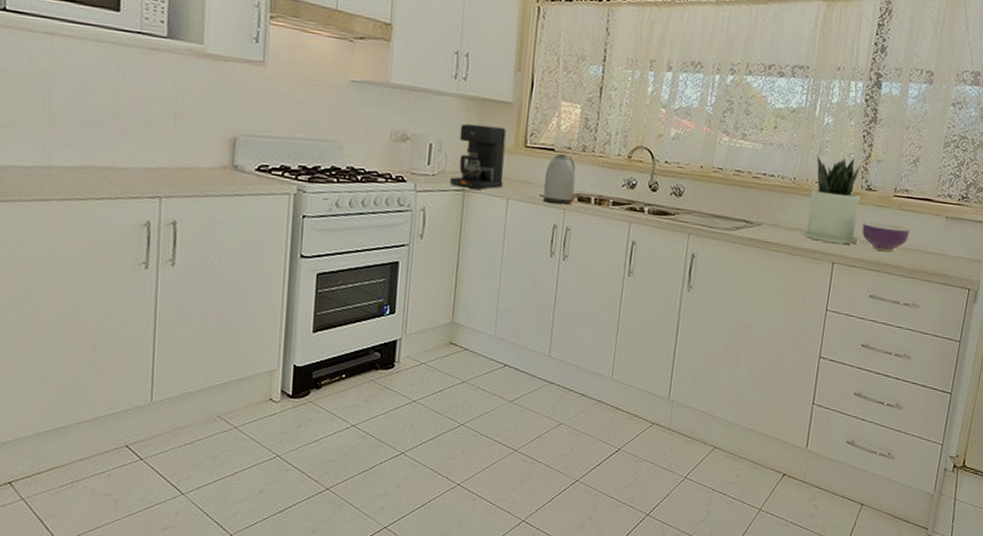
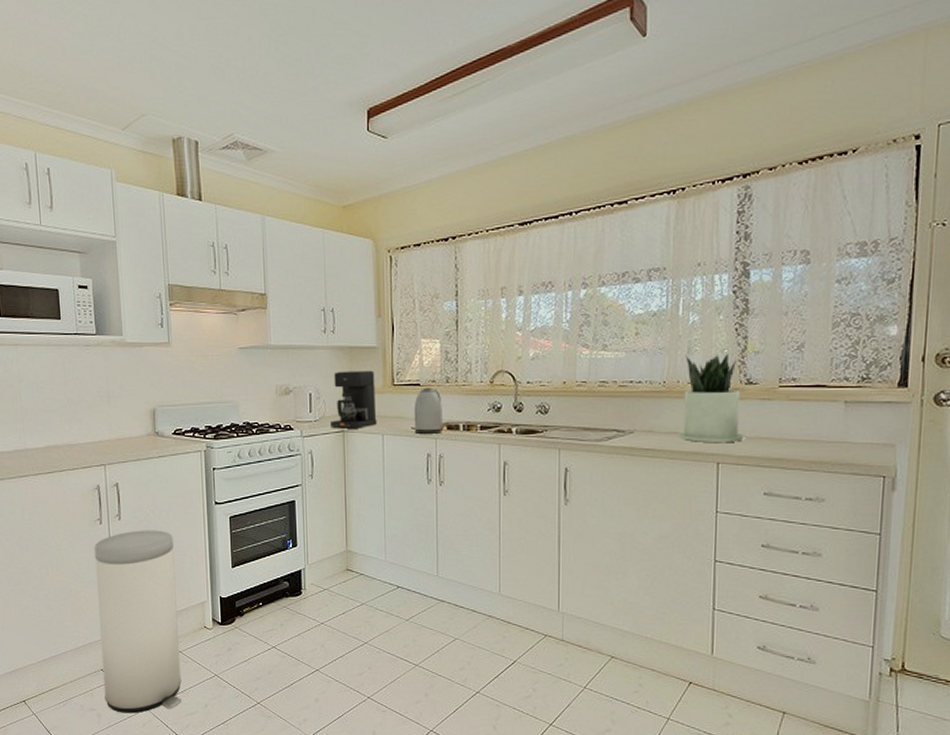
pedal bin: none [126,280,242,500] -> present [94,530,182,714]
bowl: present [861,222,910,253] -> none [746,416,803,446]

